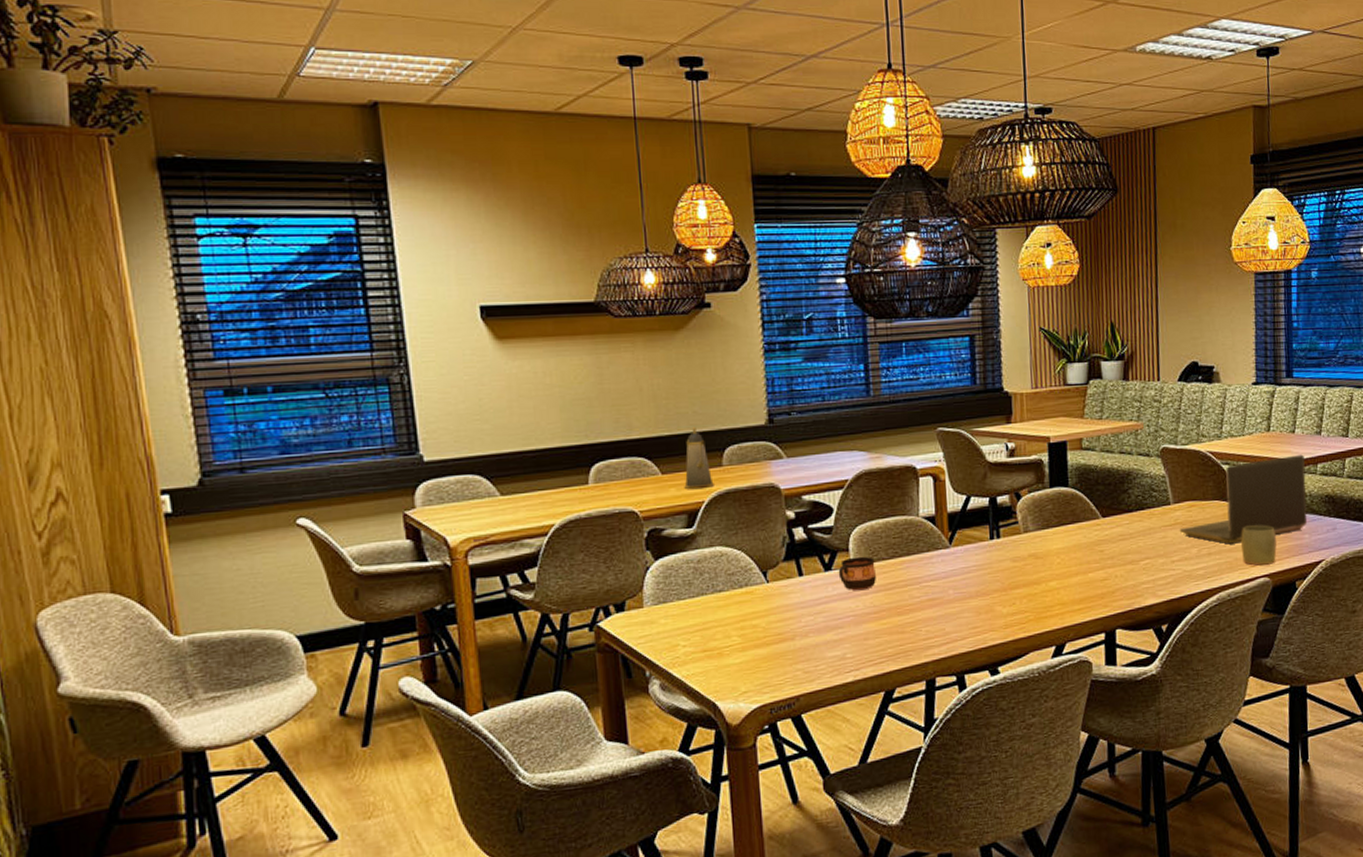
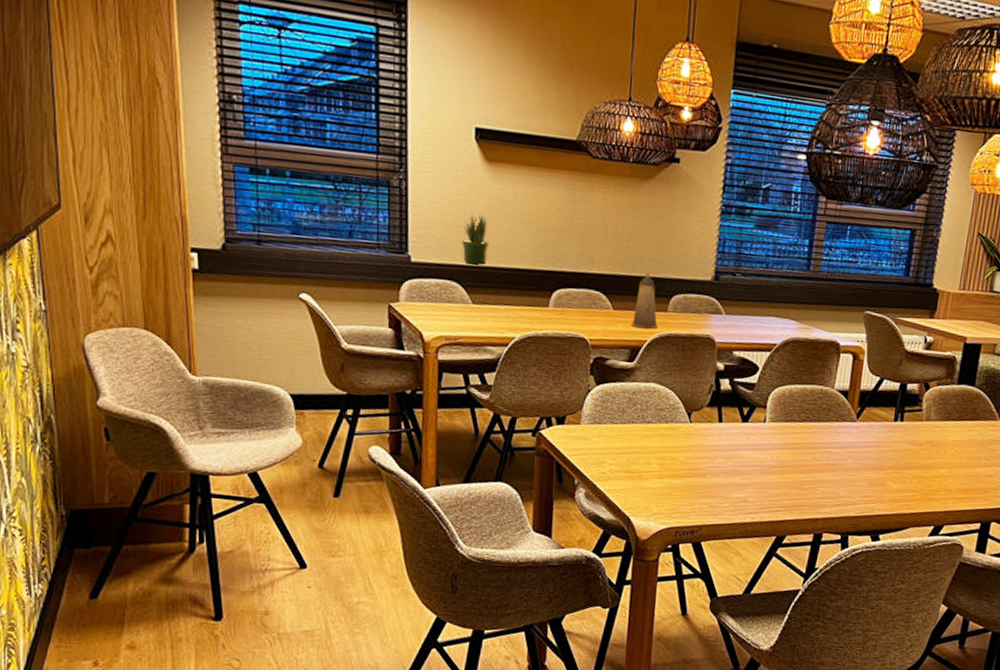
planter: none [480,398,511,453] -> present [462,215,489,266]
cup: present [838,556,876,590] -> none [753,414,788,445]

